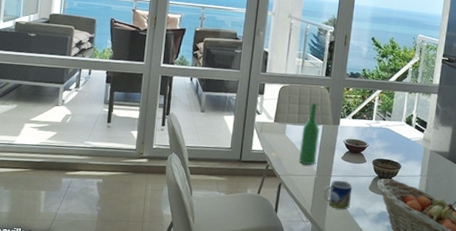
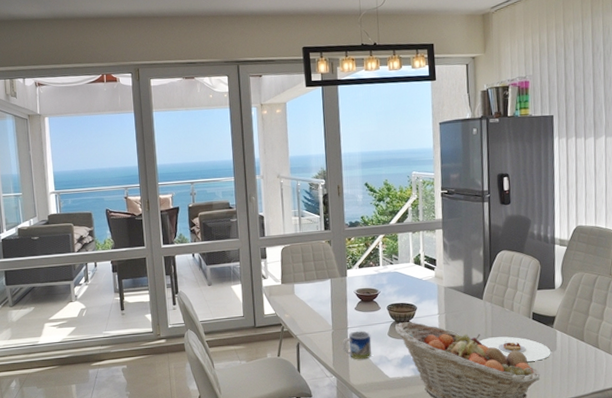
wine bottle: present [299,103,320,166] -> none [311,259,330,321]

